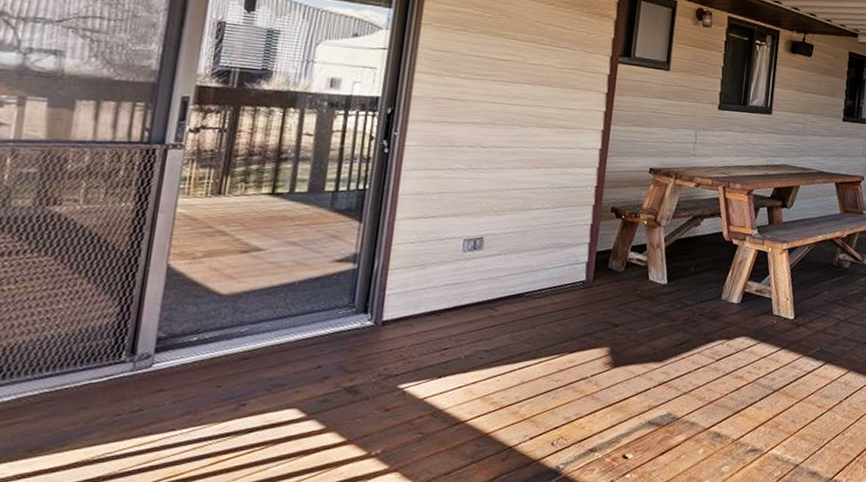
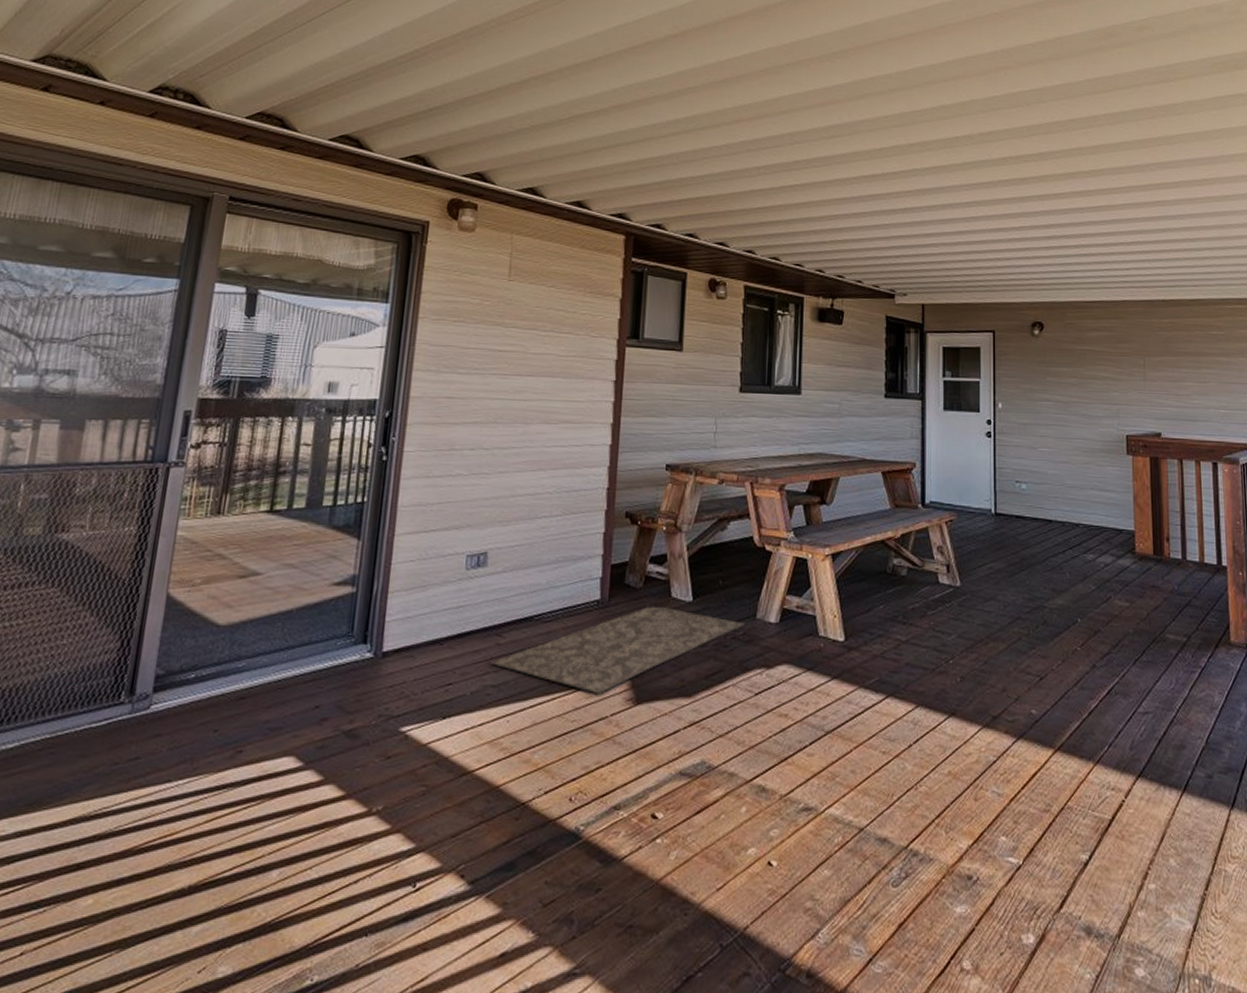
rug: none [483,288,711,359] -> present [489,607,745,695]

